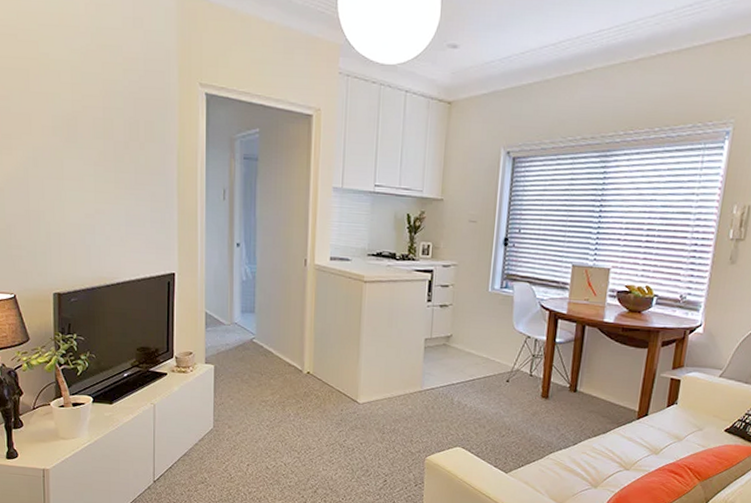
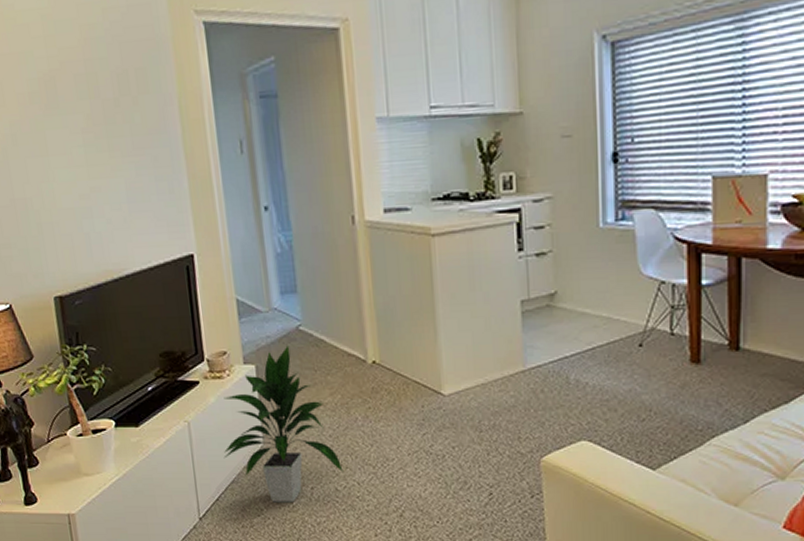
indoor plant: none [180,353,274,475] -> present [223,345,343,503]

